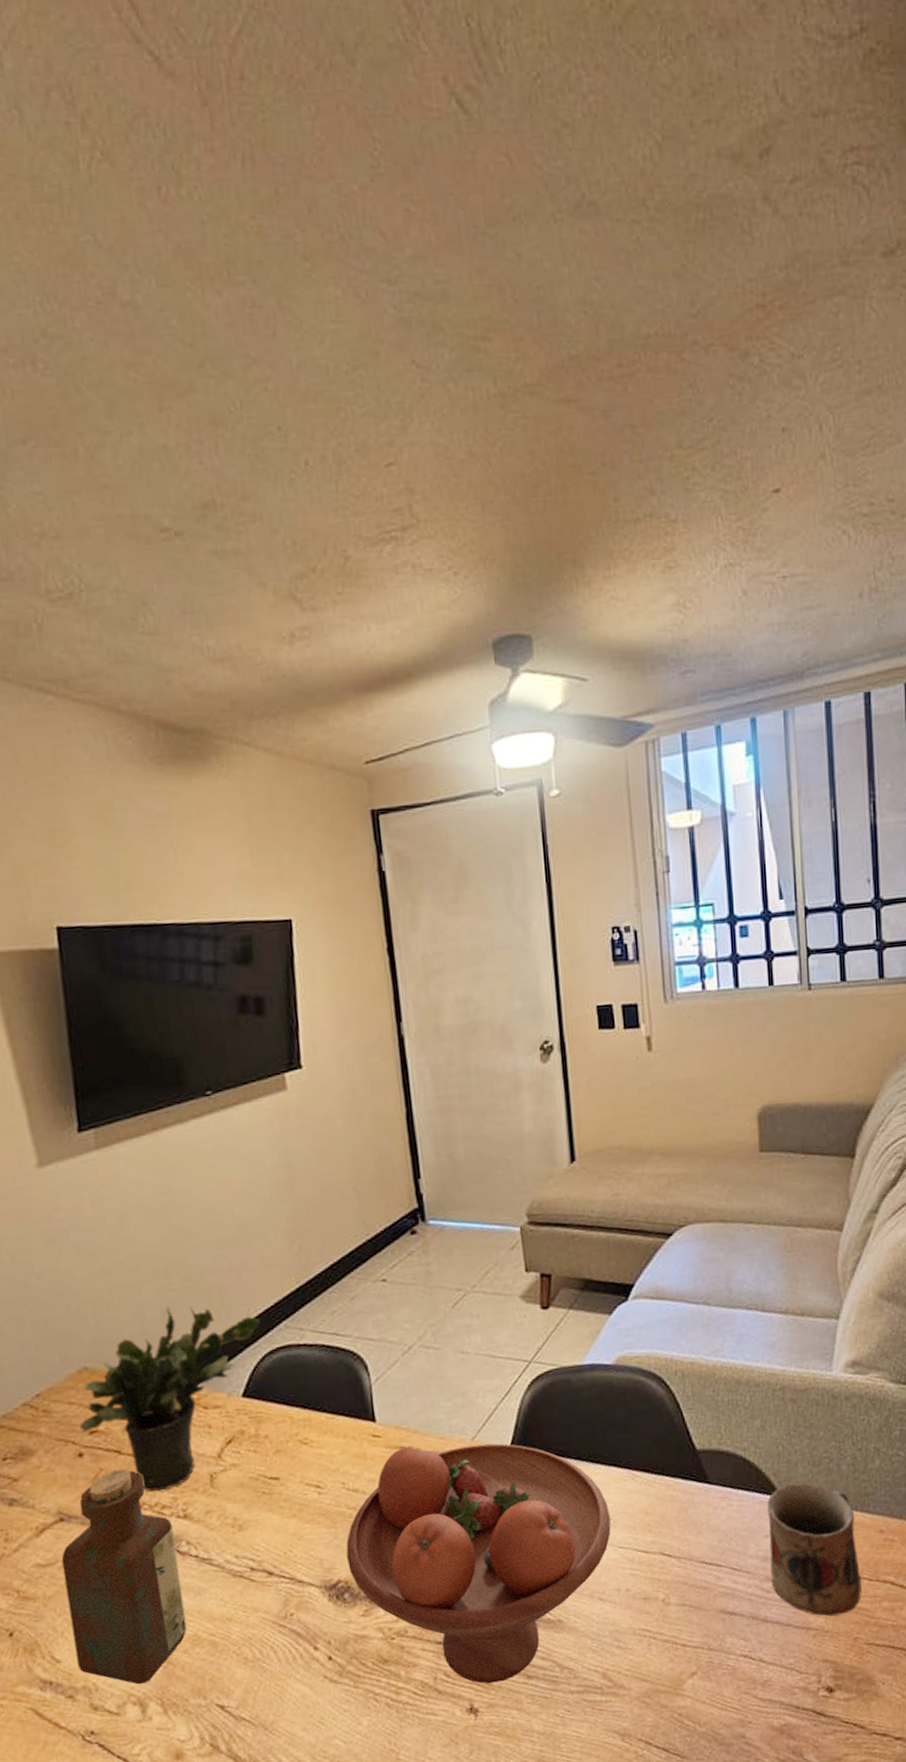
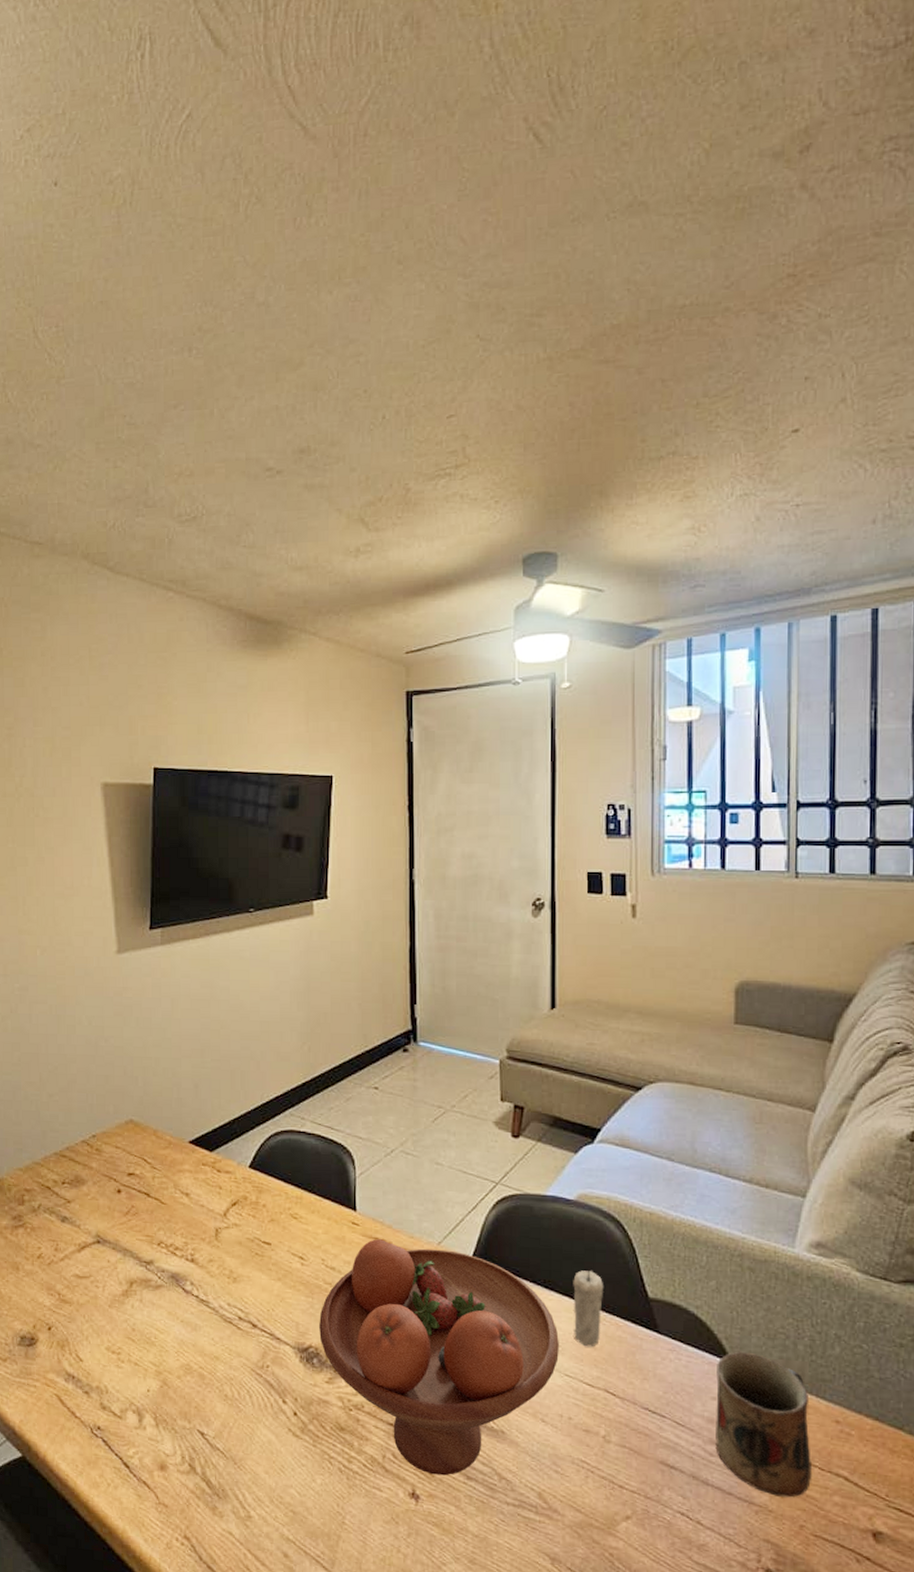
bottle: present [61,1469,187,1685] -> none [94,1209,182,1397]
potted plant: present [78,1306,260,1492] -> none [120,1081,270,1235]
candle: none [619,1432,651,1514] -> present [573,1268,604,1347]

